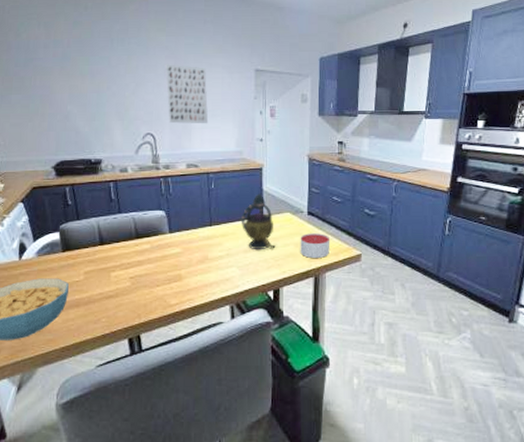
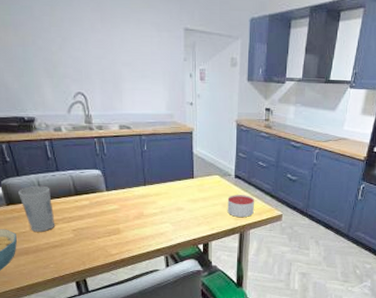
cup: none [76,230,112,280] -> present [18,186,55,232]
wall art: present [165,64,209,124] -> none [92,18,139,85]
teapot: present [242,193,277,251] -> none [174,156,206,209]

